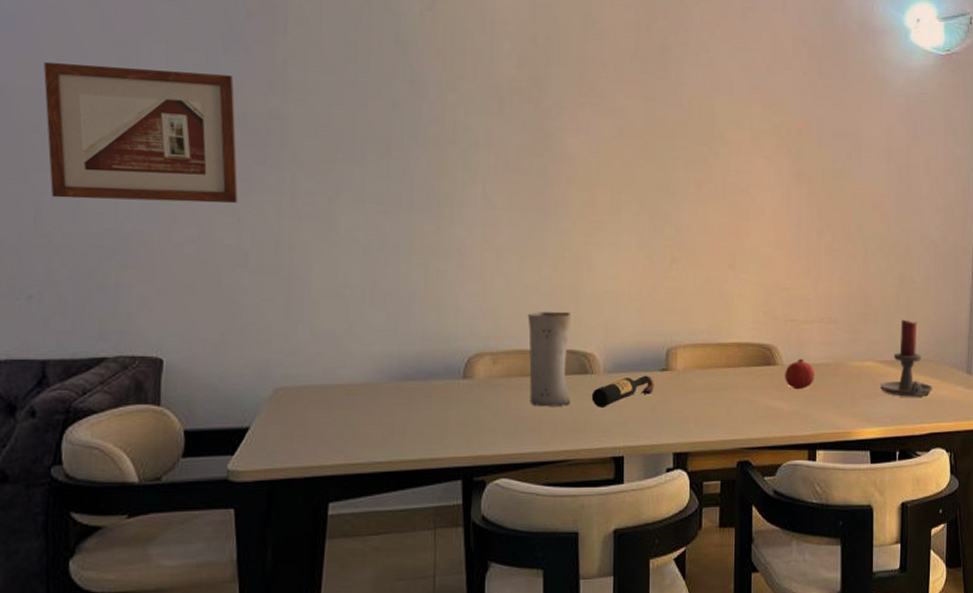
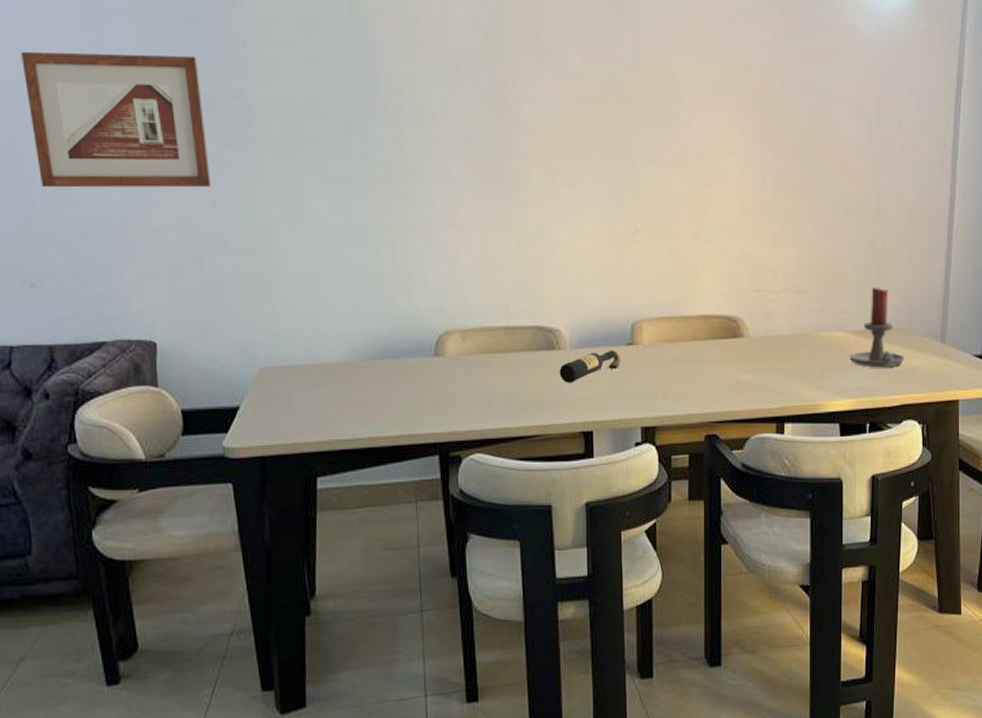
vase: present [527,312,570,406] -> none [493,288,538,382]
fruit: present [785,358,816,390] -> none [751,330,783,362]

